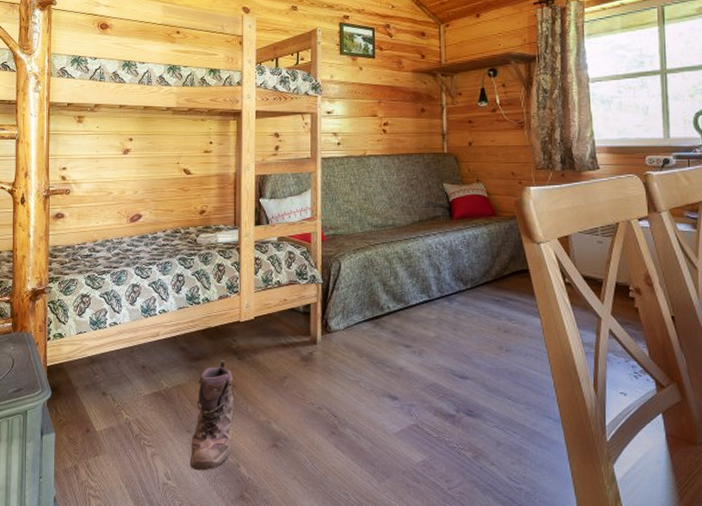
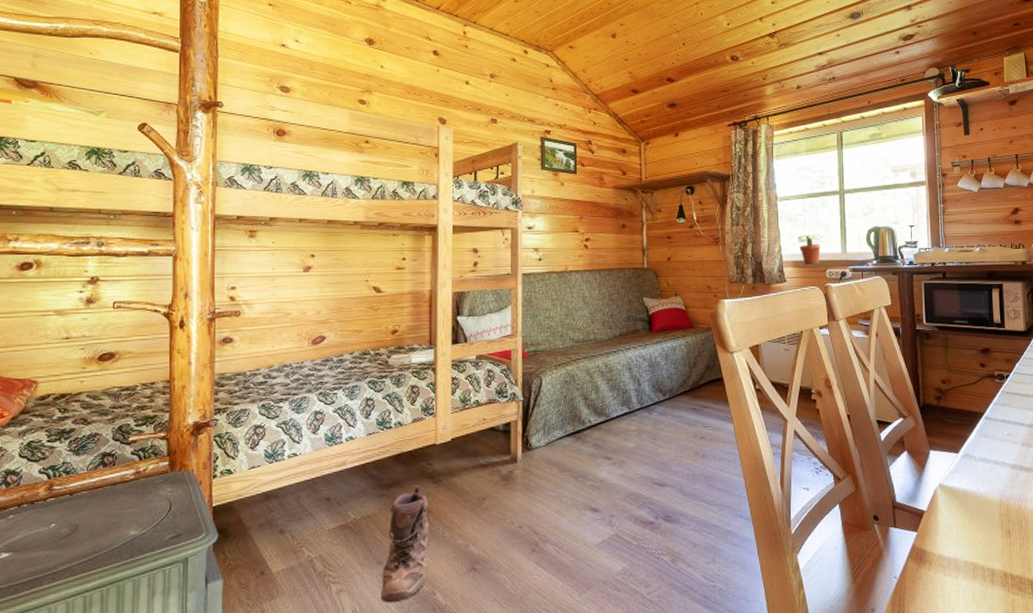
potted plant: none [613,118,643,151] -> present [798,234,824,265]

